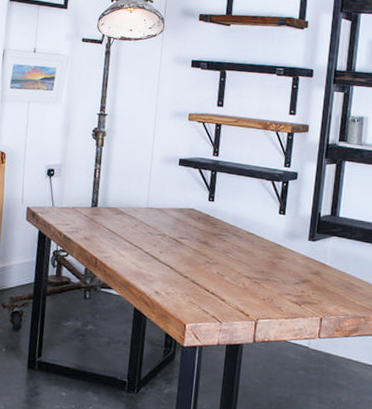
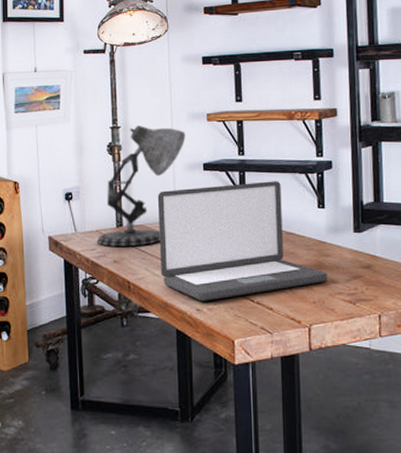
desk lamp: none [71,115,167,227] -> present [96,124,186,247]
laptop: none [127,179,280,286] -> present [157,181,328,302]

